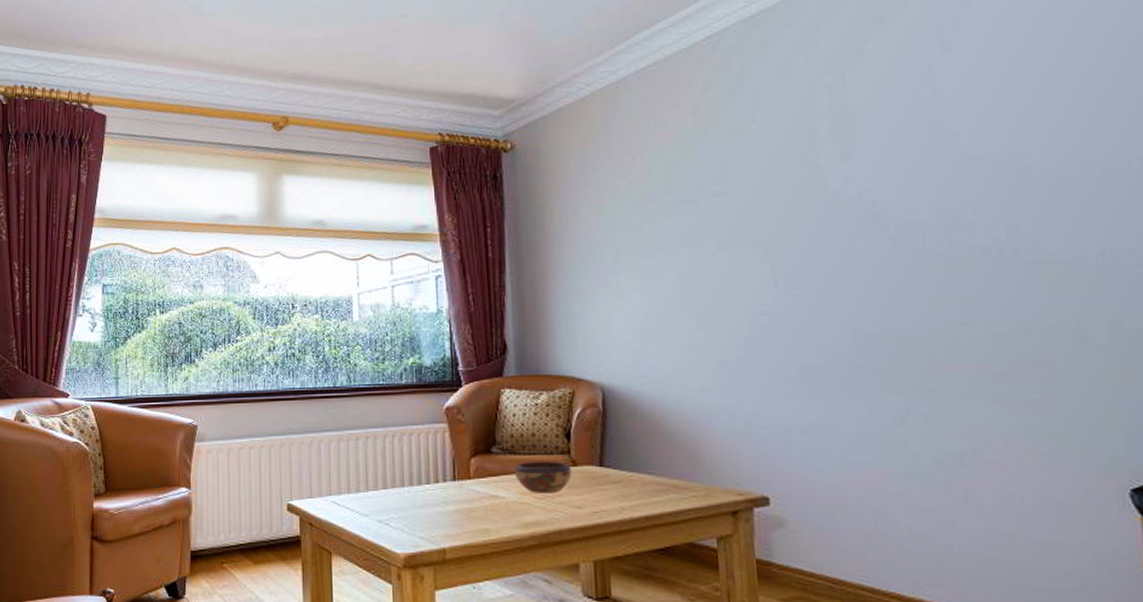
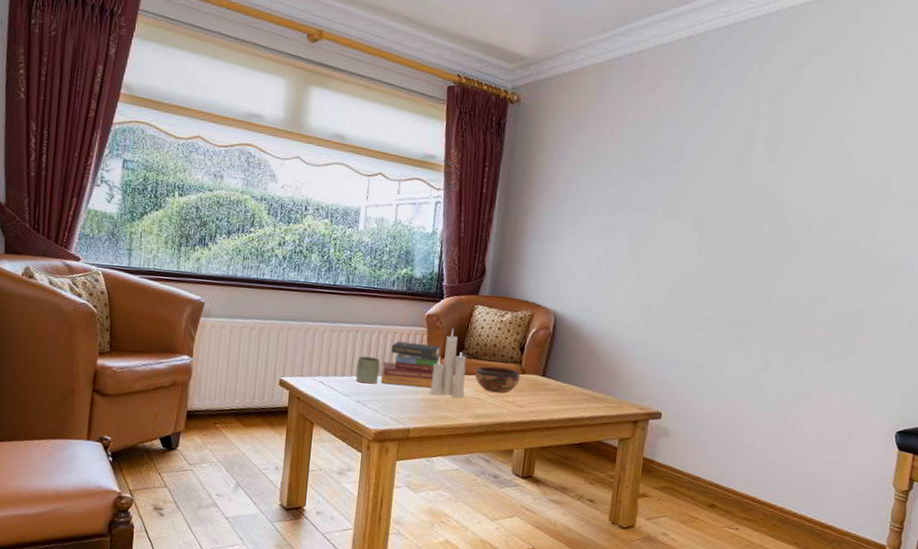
mug: none [372,466,400,498] -> present [355,356,380,384]
books: none [402,443,470,497] -> present [381,341,441,387]
candle: none [462,420,505,506] -> present [429,328,467,399]

